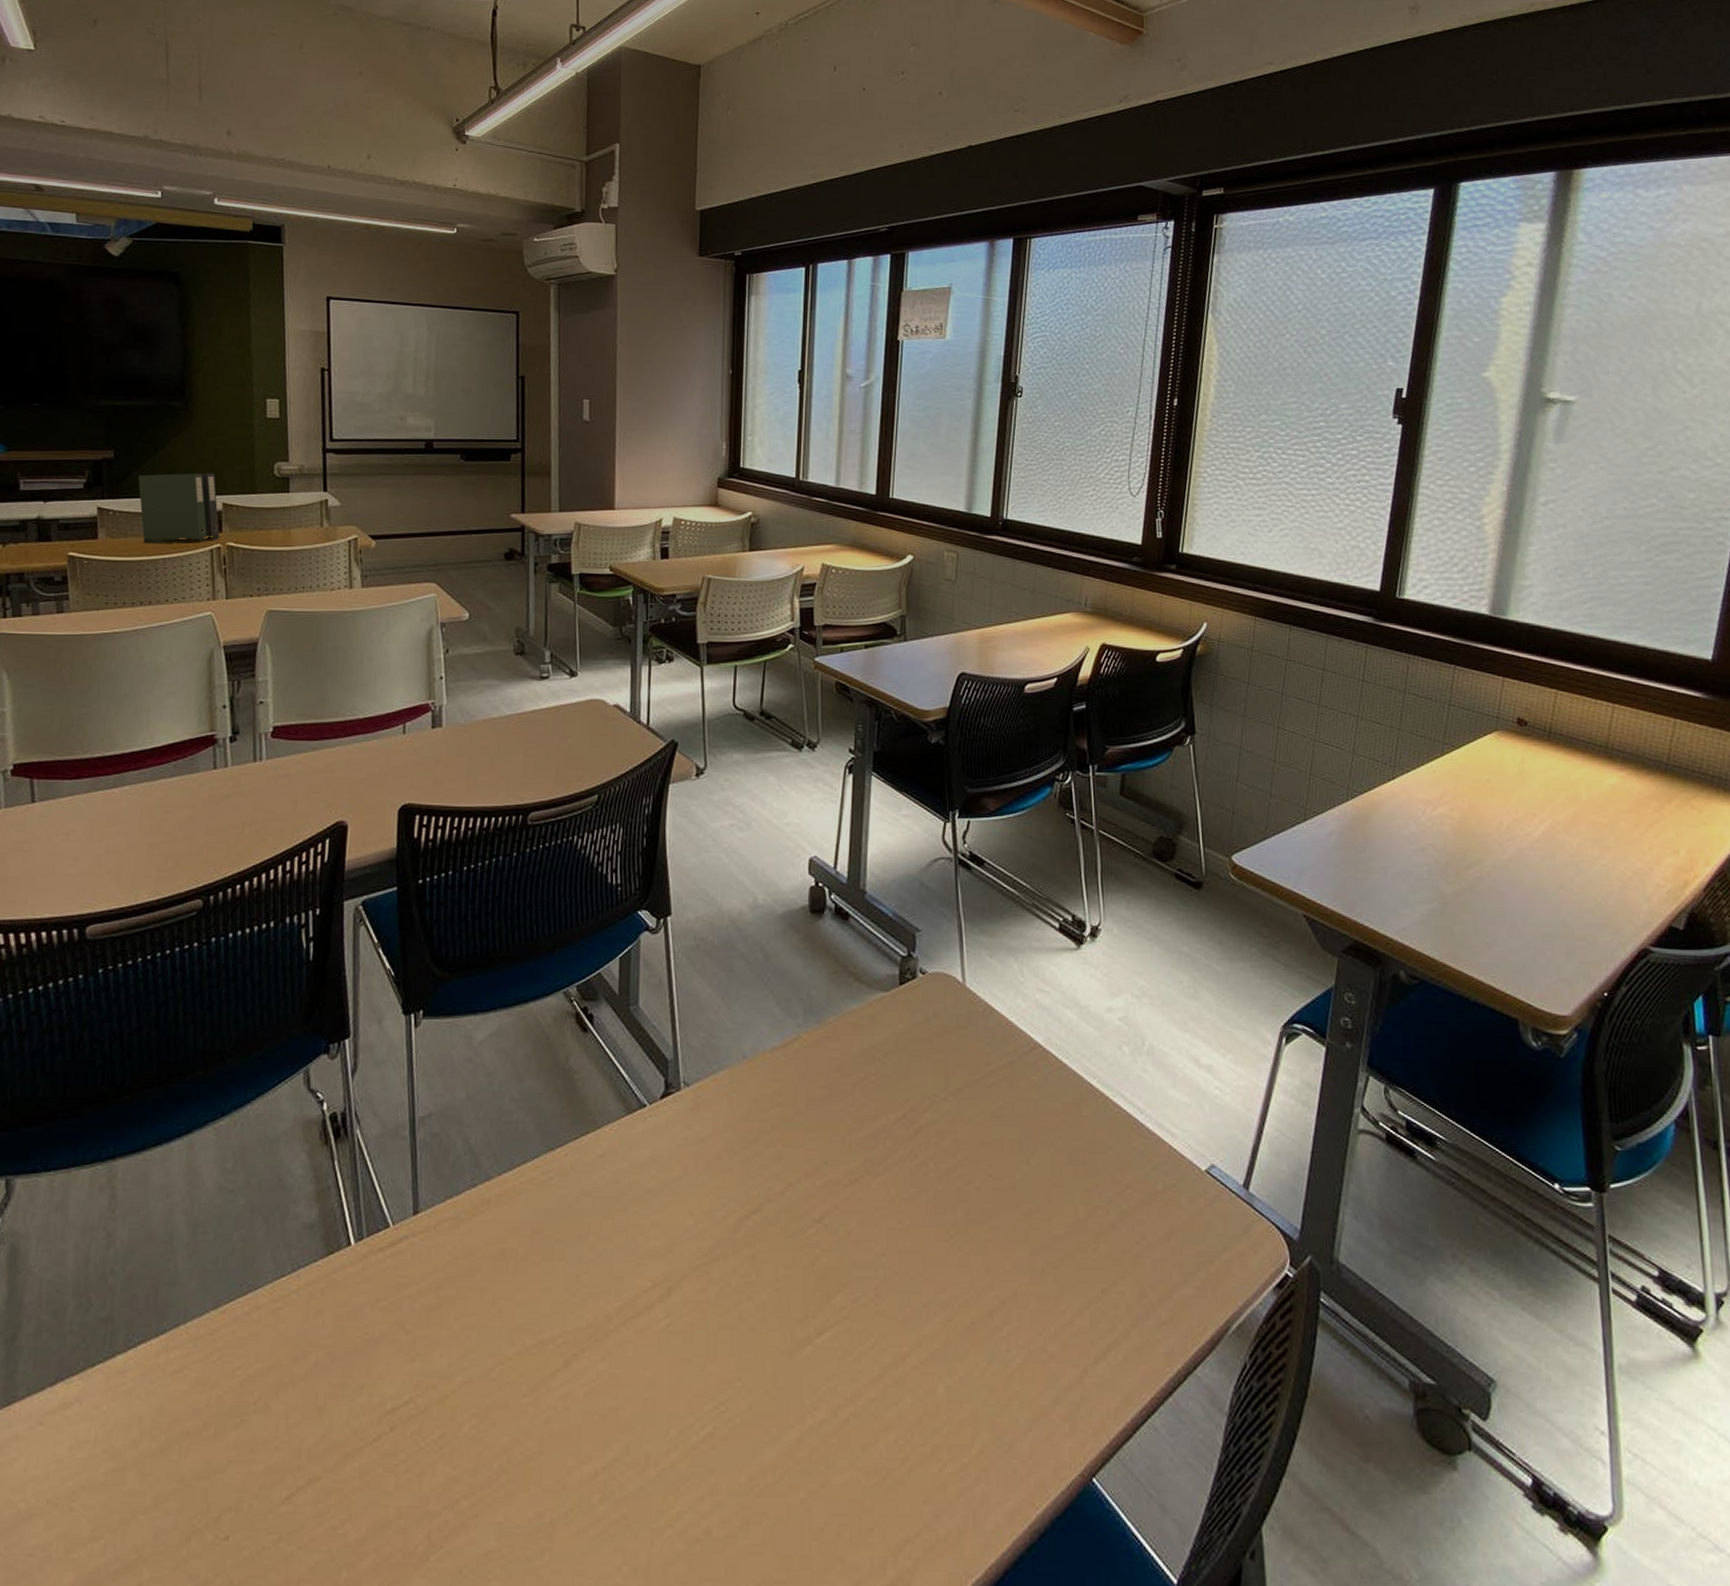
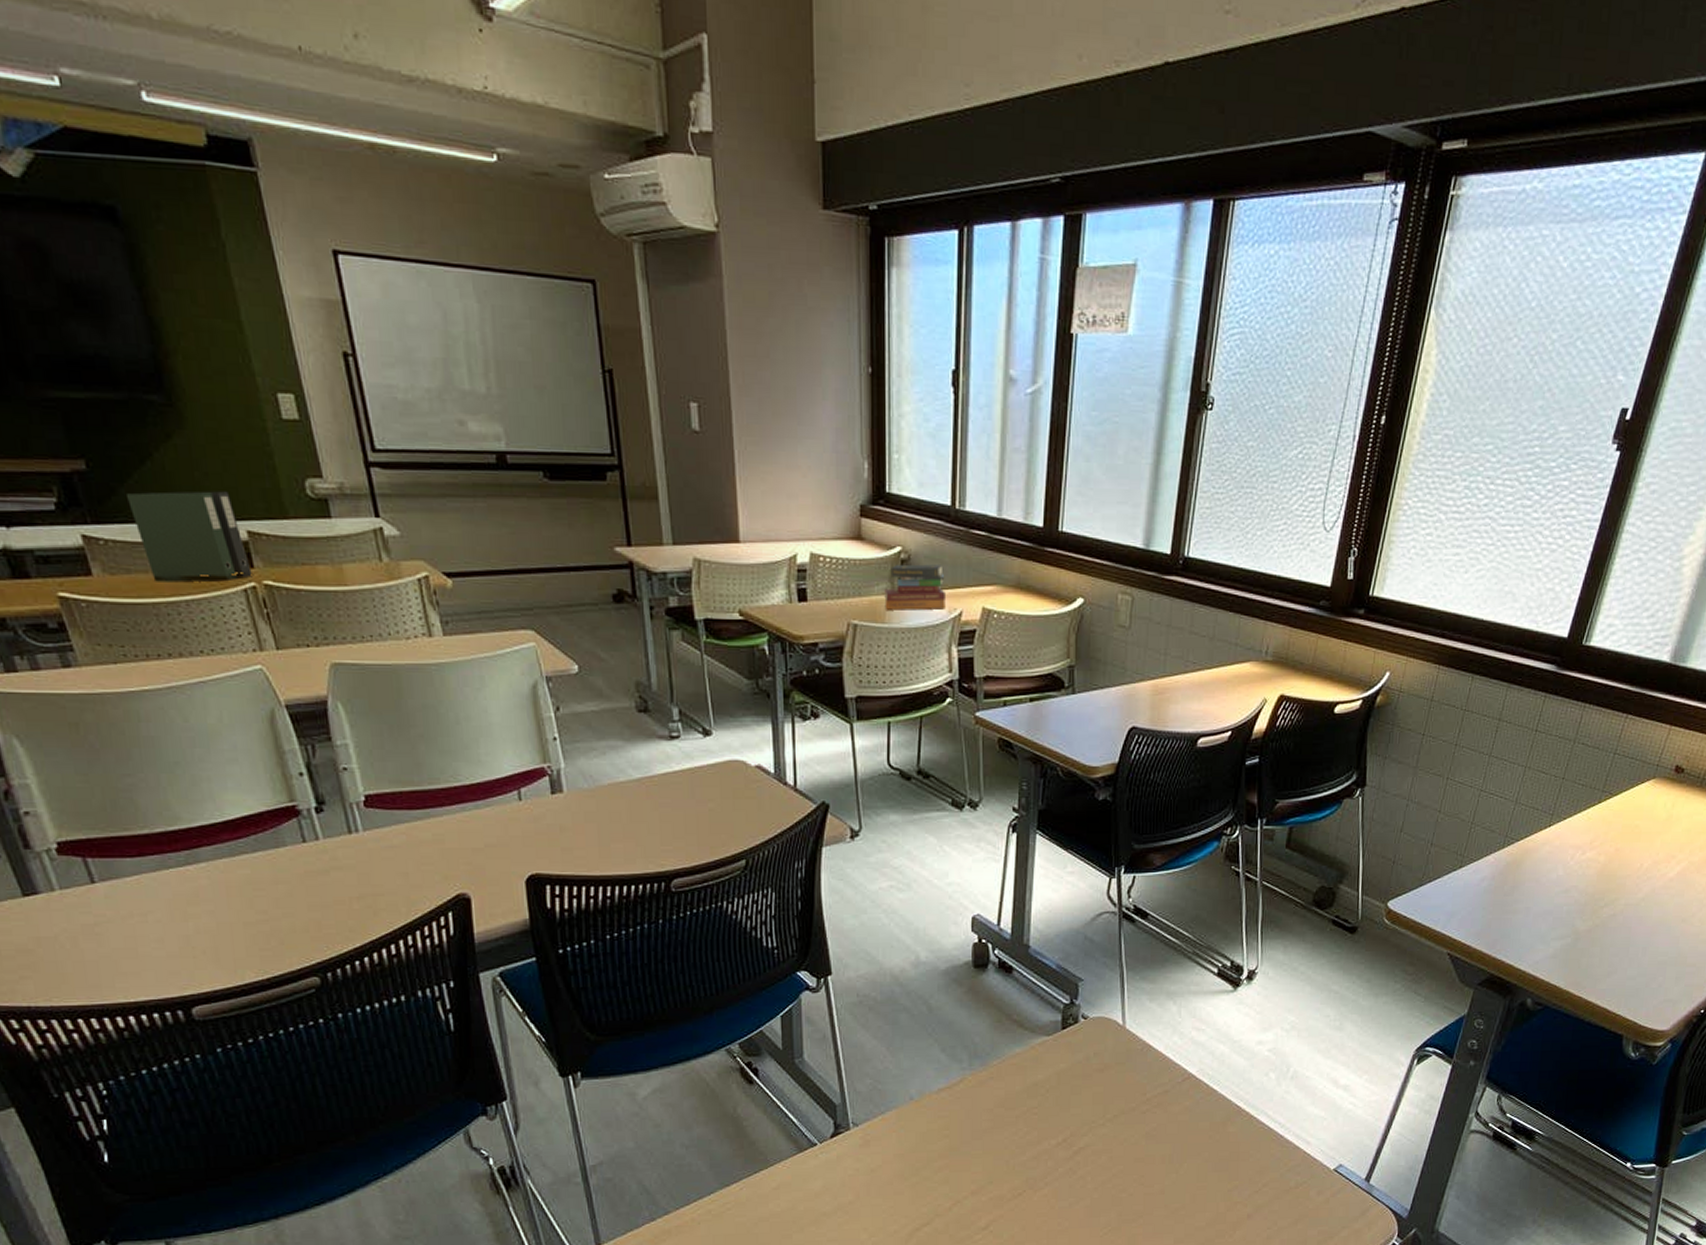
books: none [735,526,790,566] -> present [883,564,947,611]

